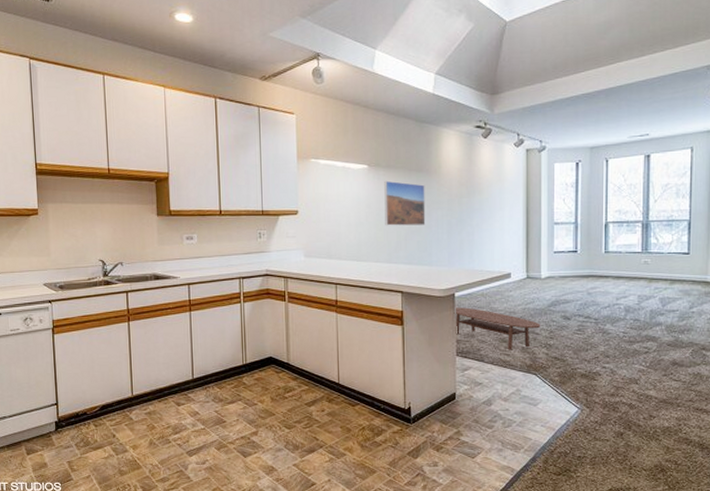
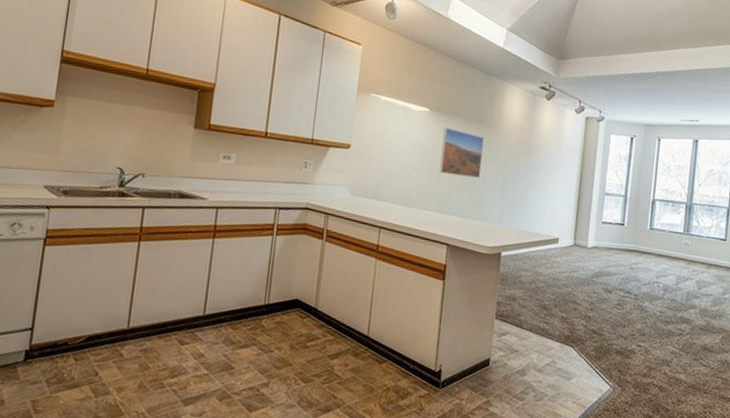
coffee table: present [453,307,541,350] -> none [497,267,583,319]

